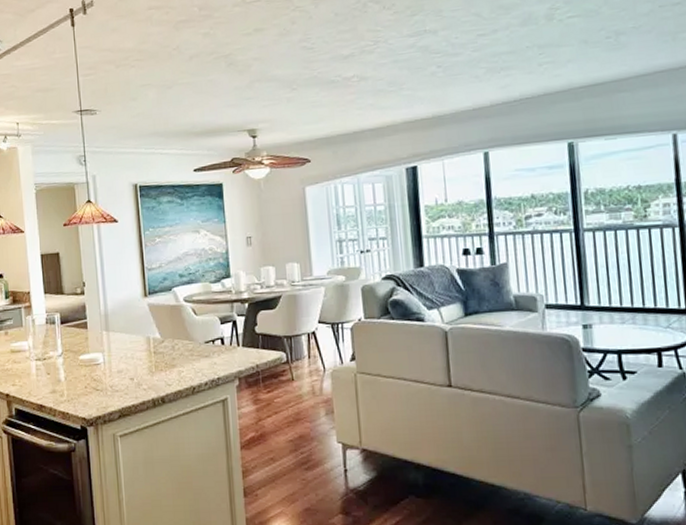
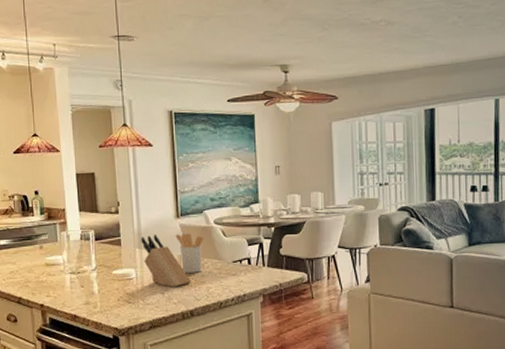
knife block: none [107,315,162,372] -> present [141,234,192,287]
utensil holder: none [143,312,174,356] -> present [175,233,204,273]

